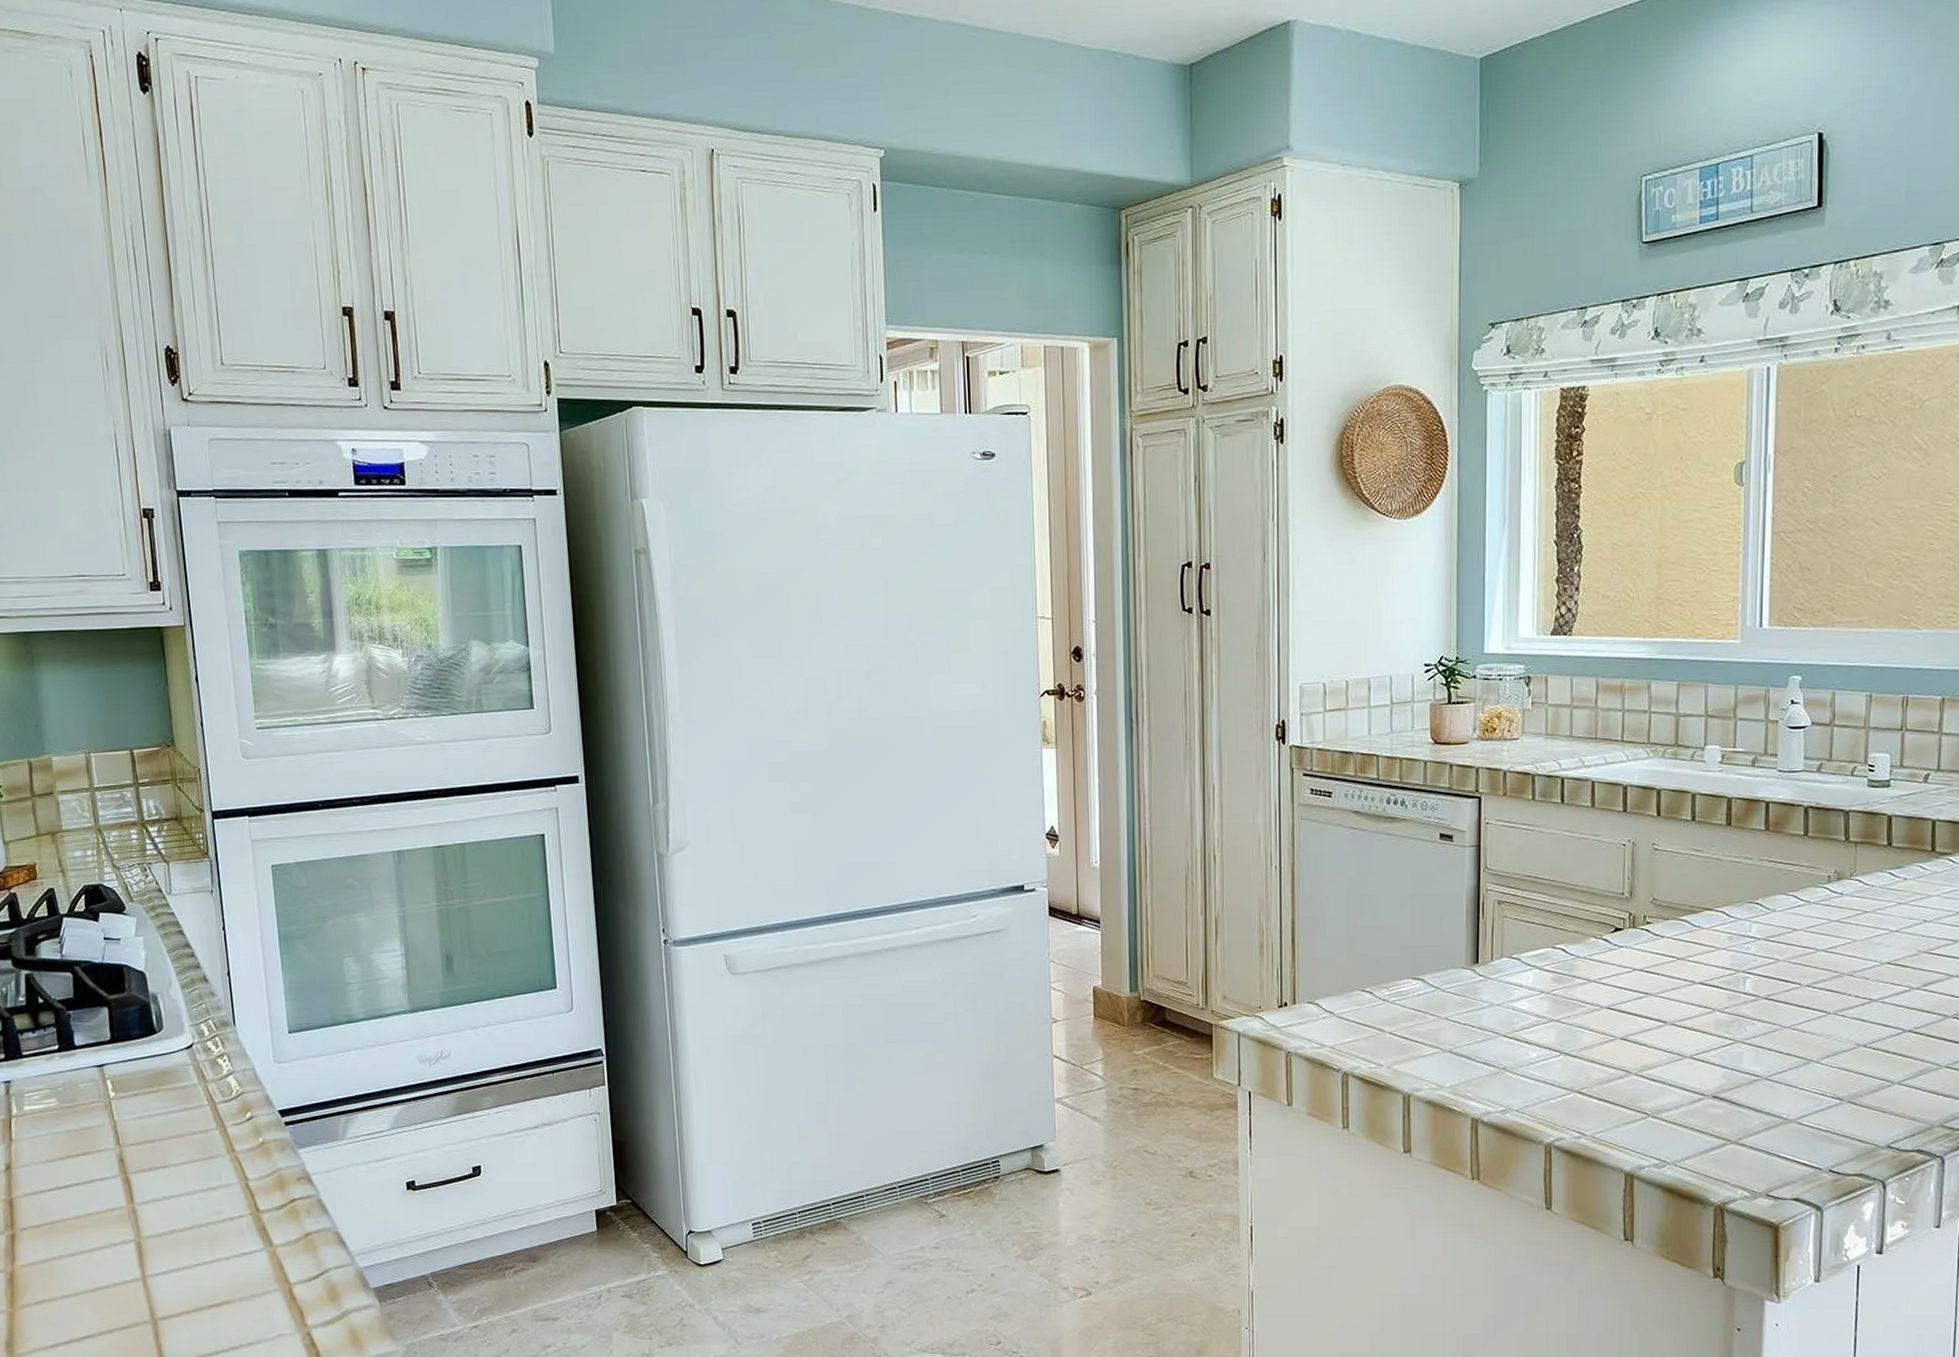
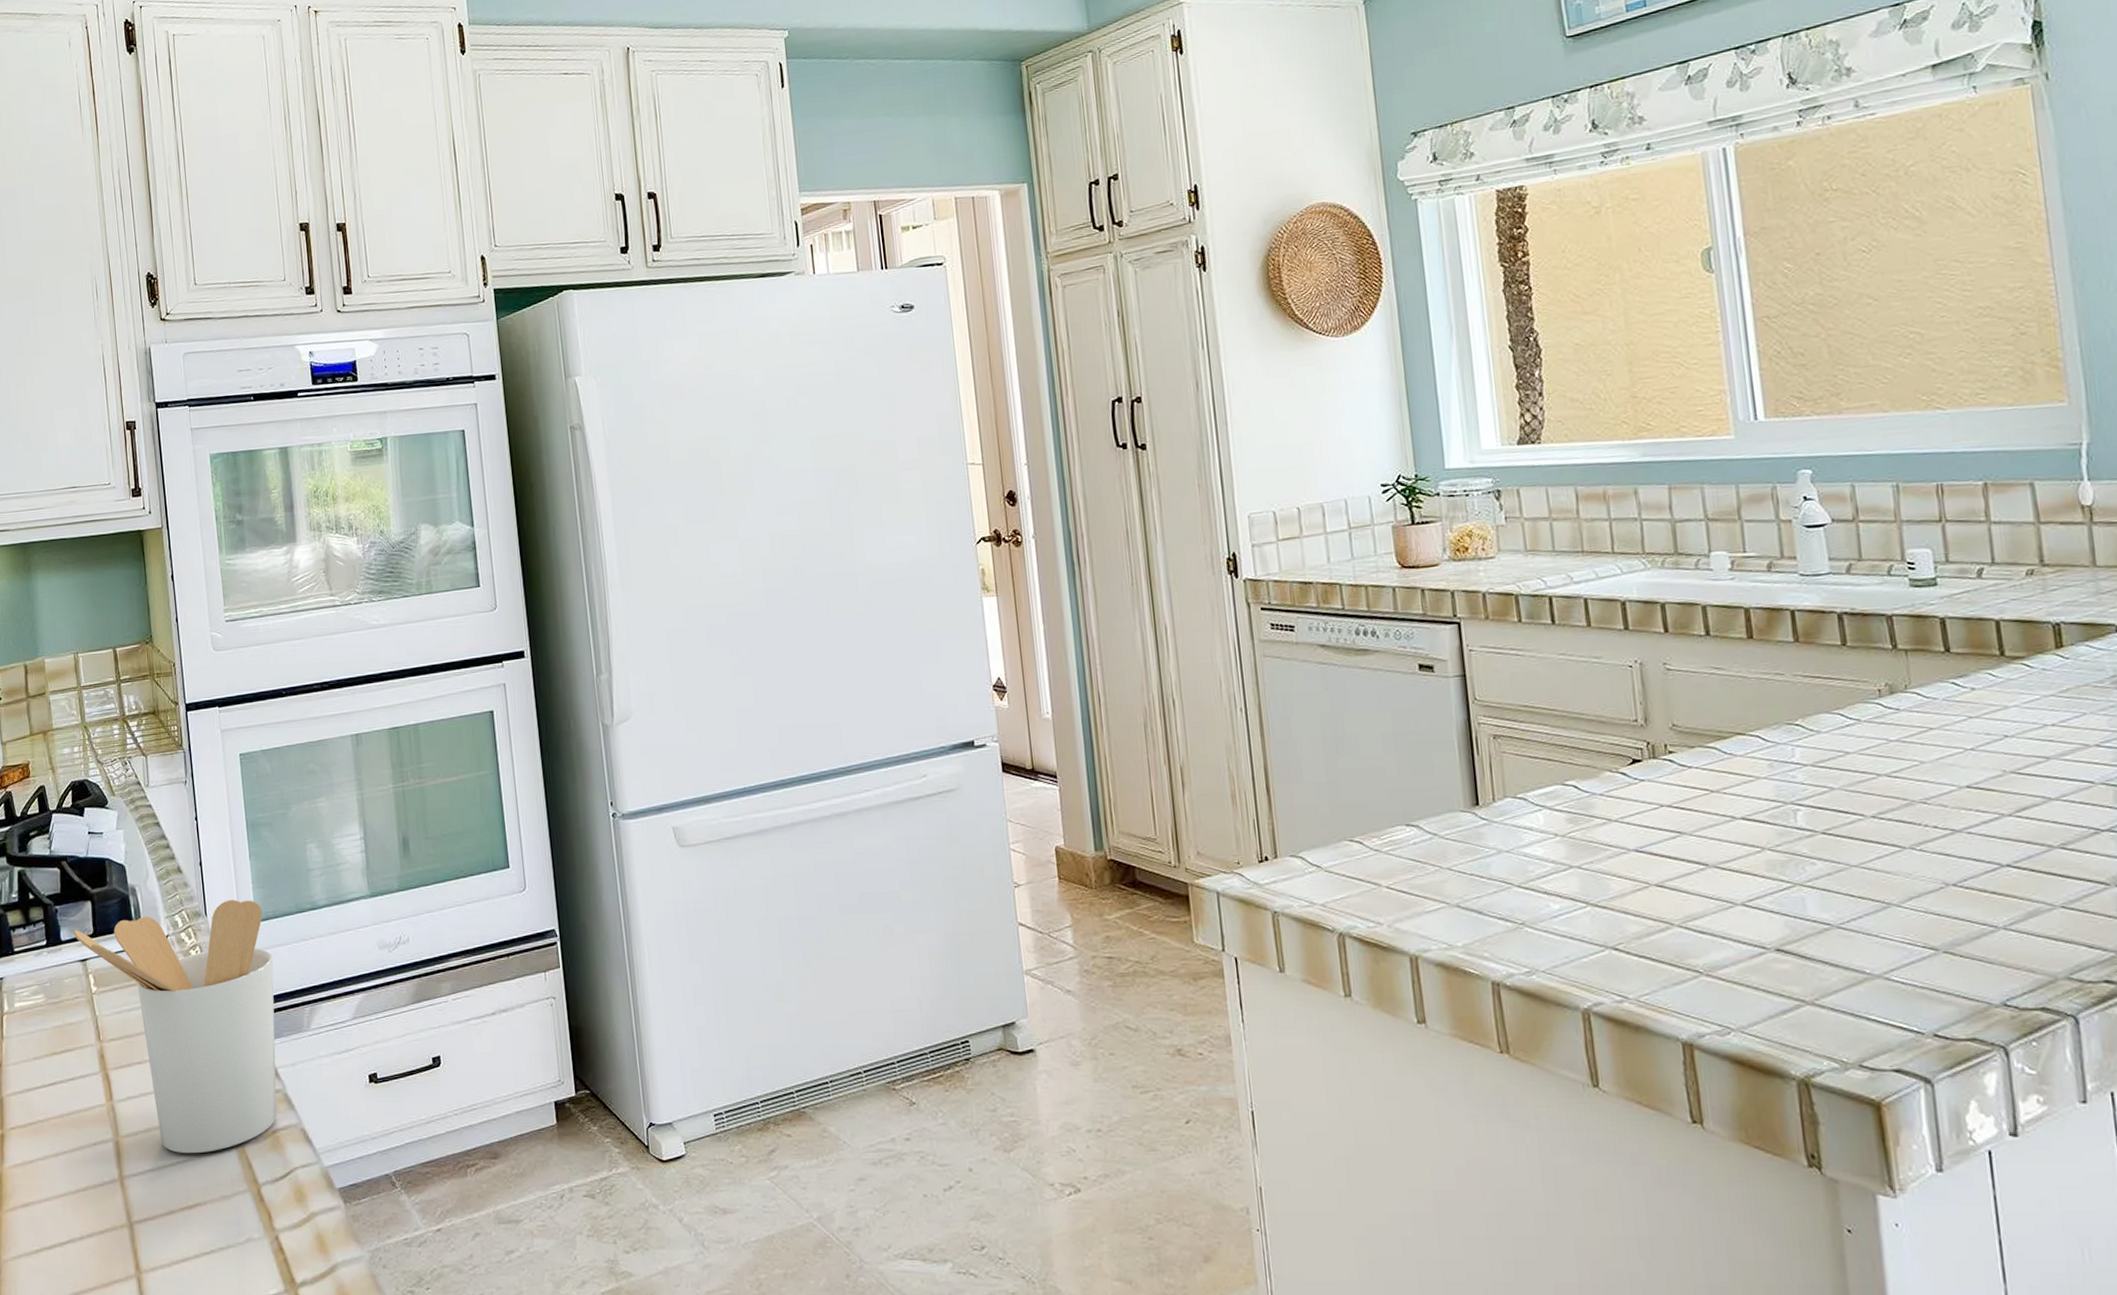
utensil holder: none [88,1010,310,1255] -> present [73,899,277,1154]

